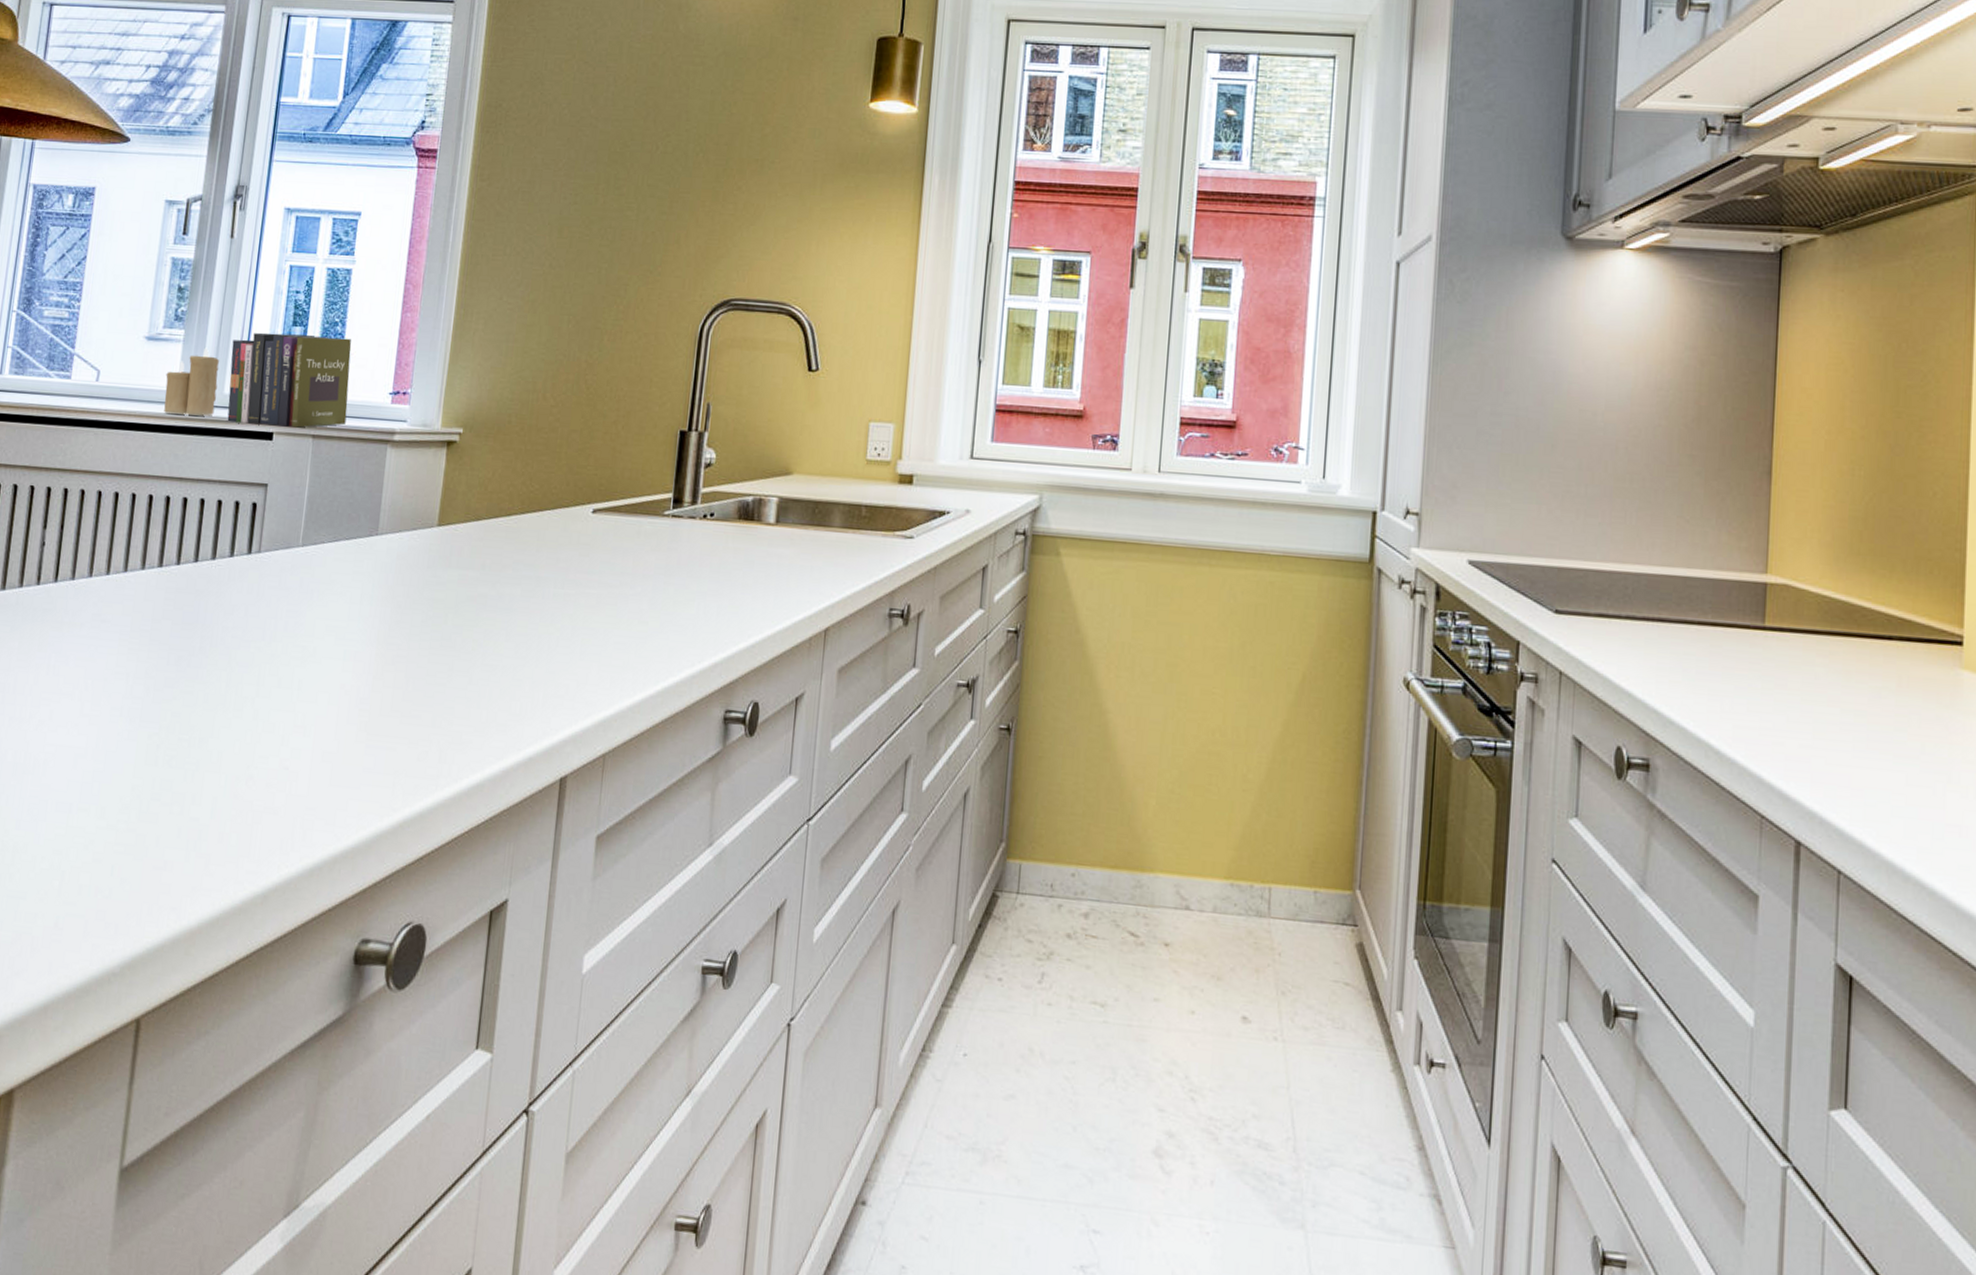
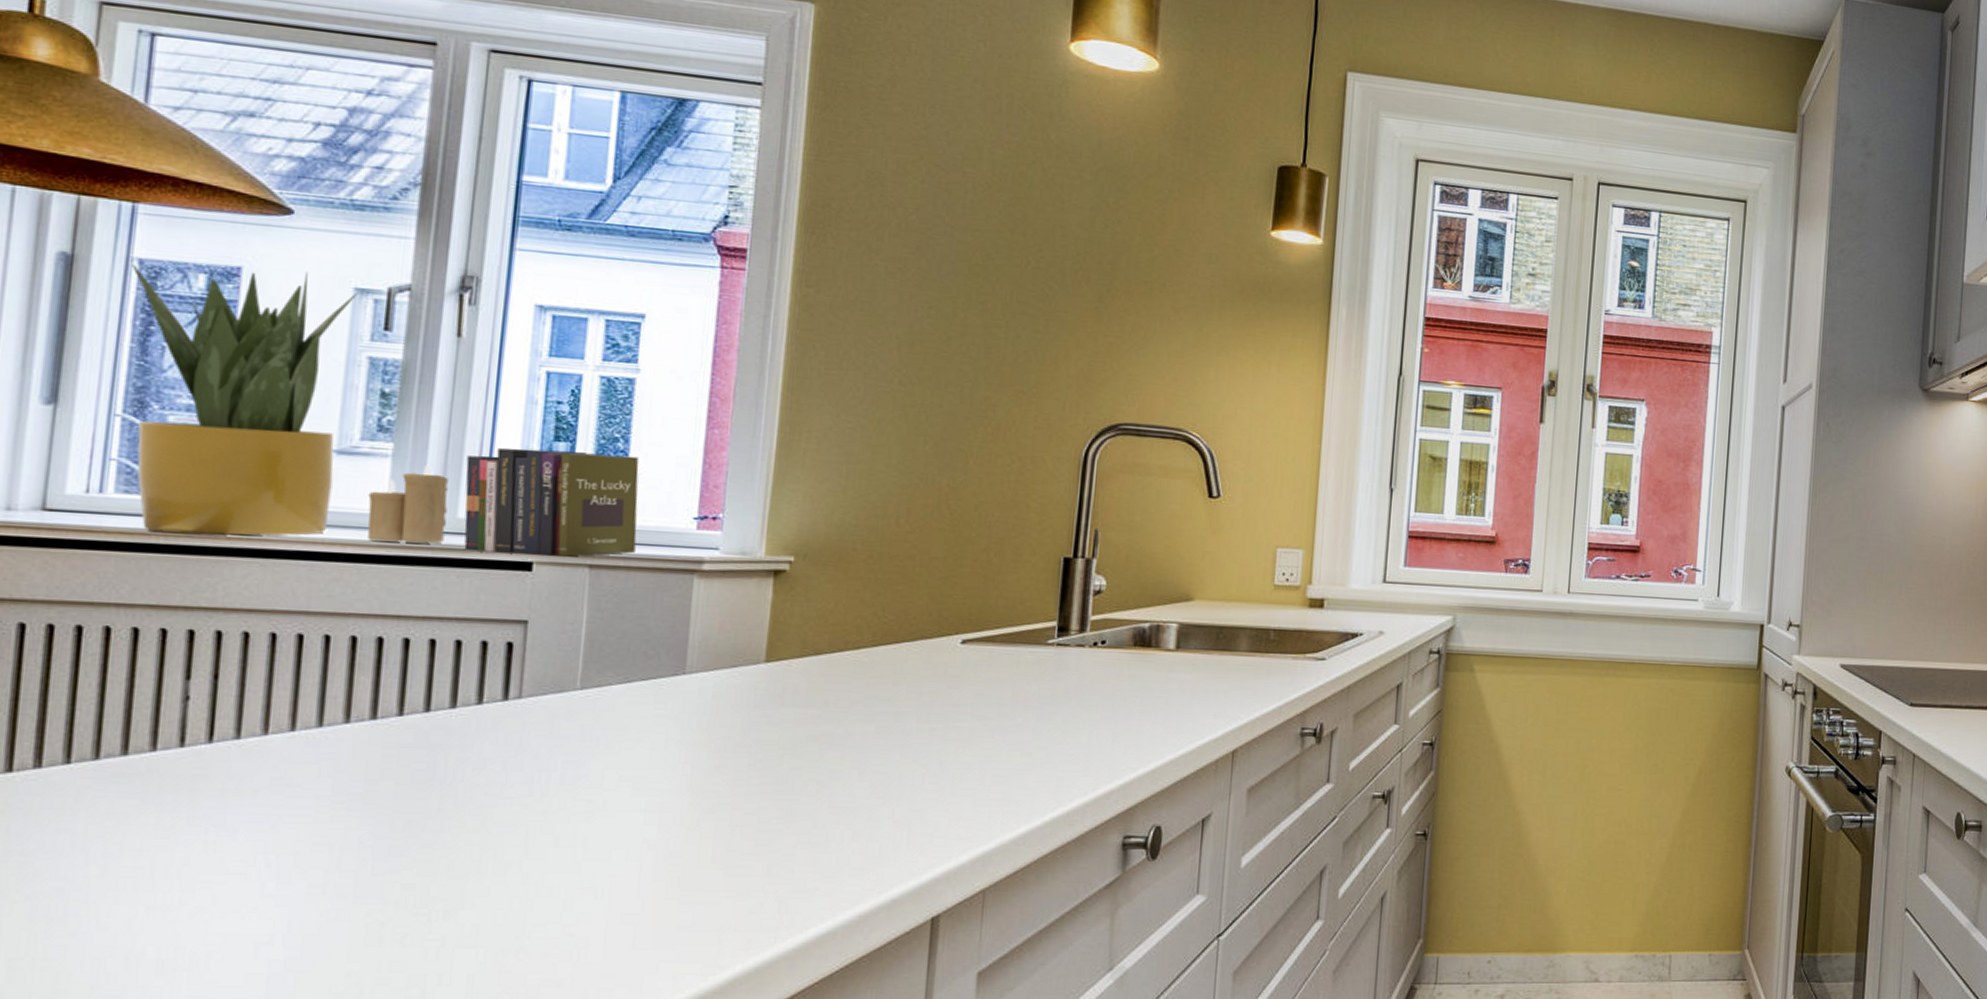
planter: none [23,189,168,409] -> present [132,264,359,536]

